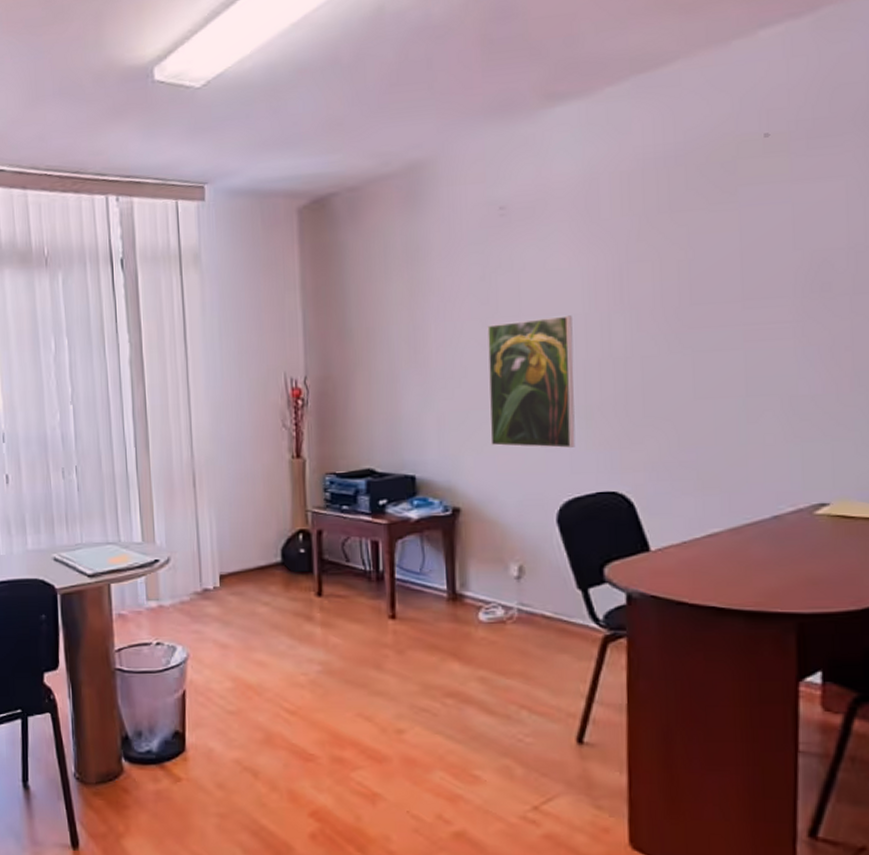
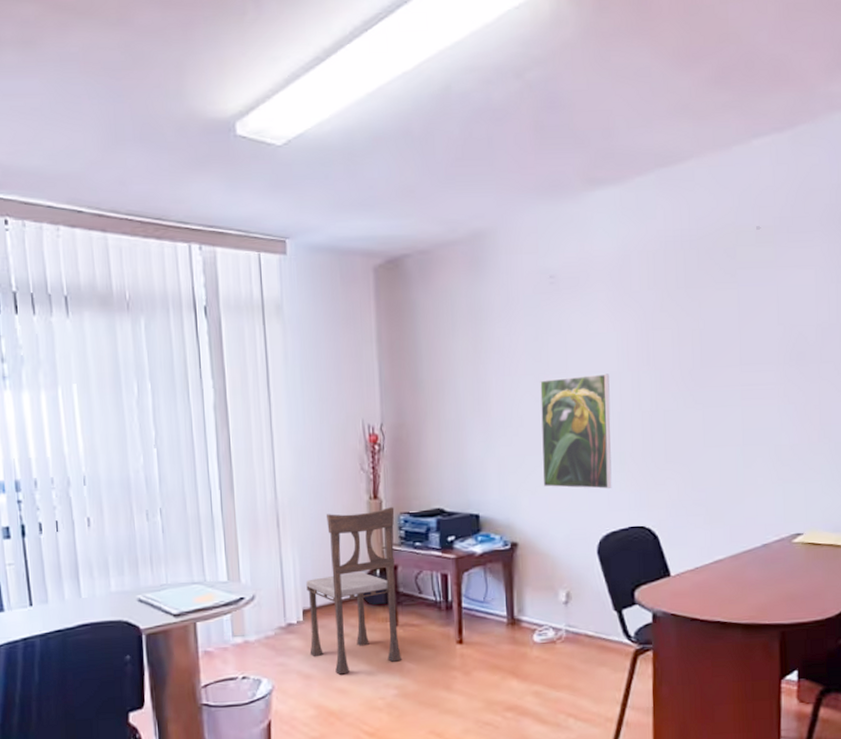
dining chair: none [223,467,326,646] -> present [306,507,401,675]

